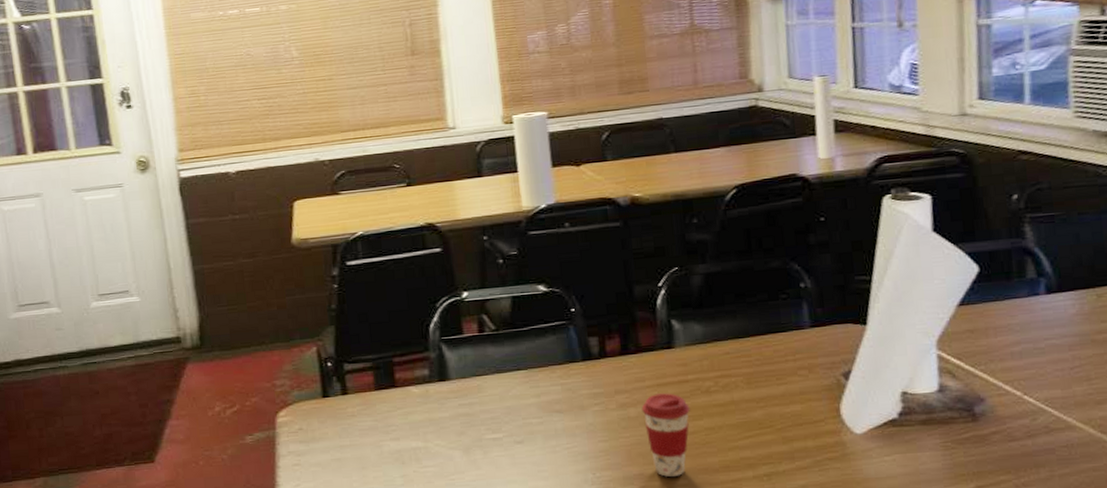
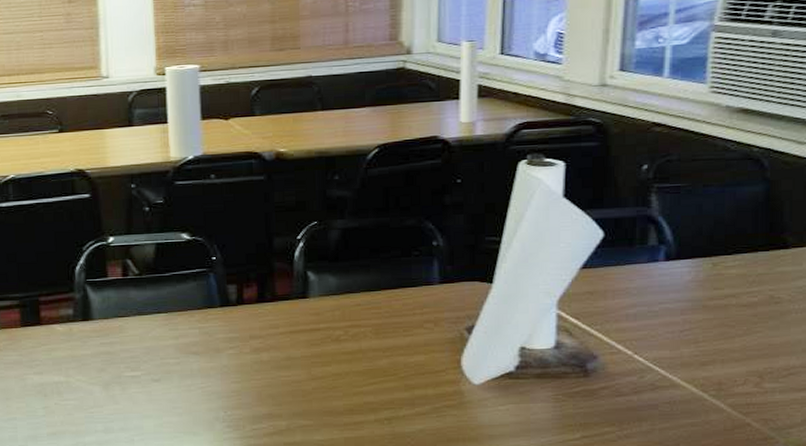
coffee cup: present [641,392,690,477] -> none [274,339,320,417]

